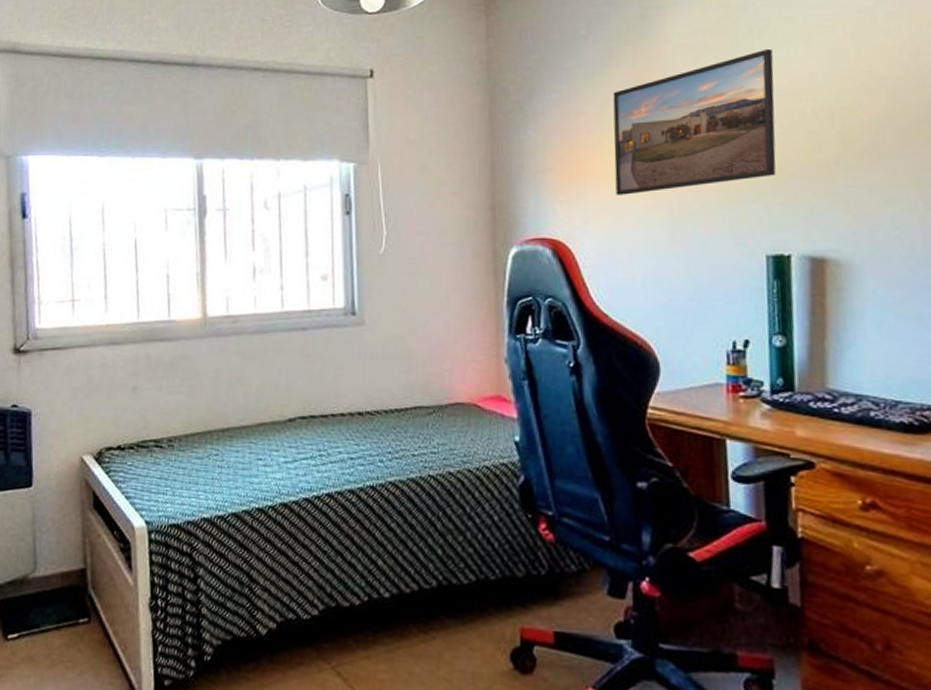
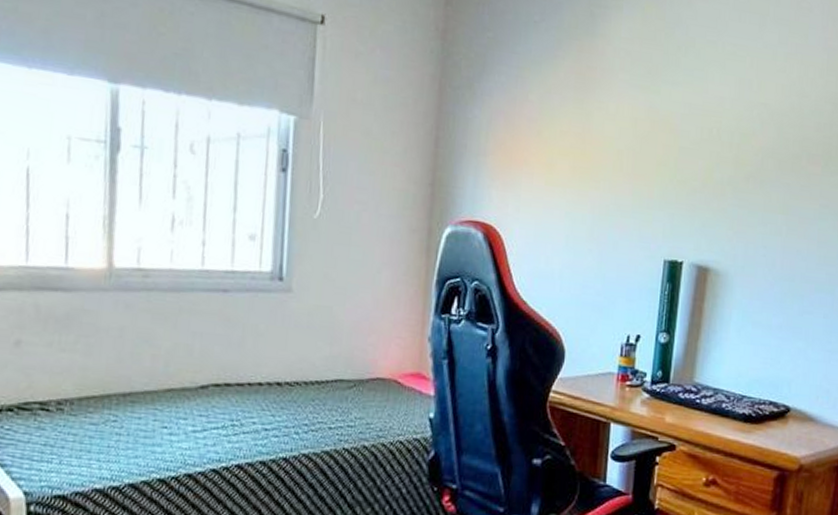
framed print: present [612,48,776,195] -> none [547,67,694,189]

